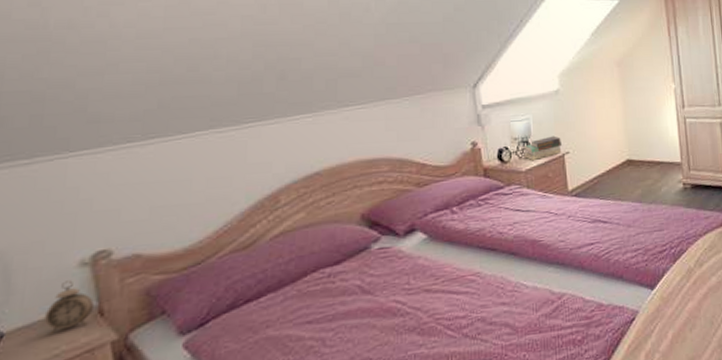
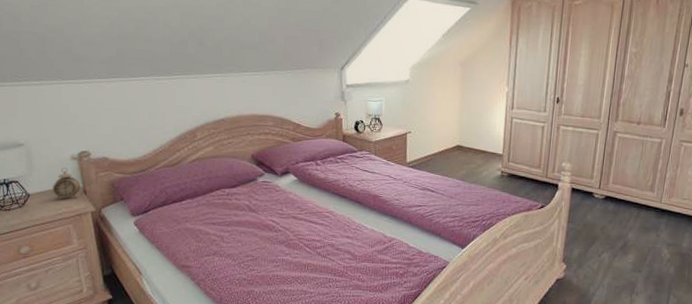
books: present [524,136,562,161] -> none [375,117,406,135]

